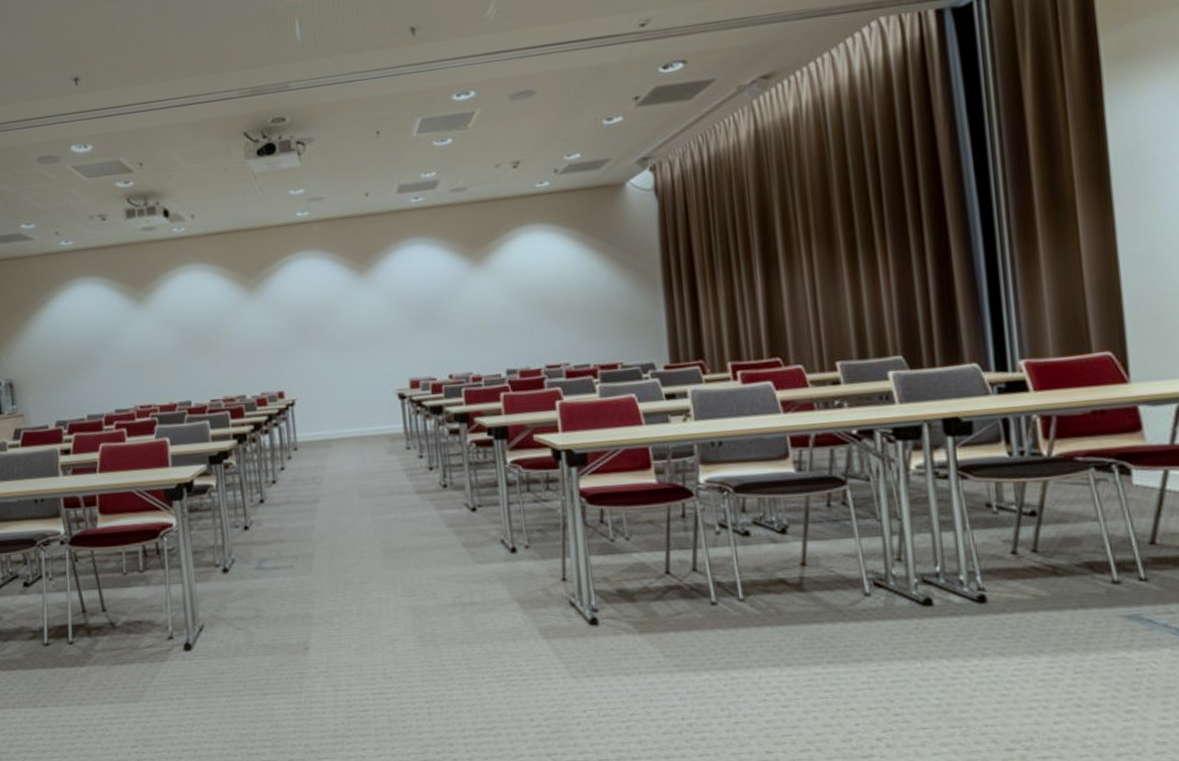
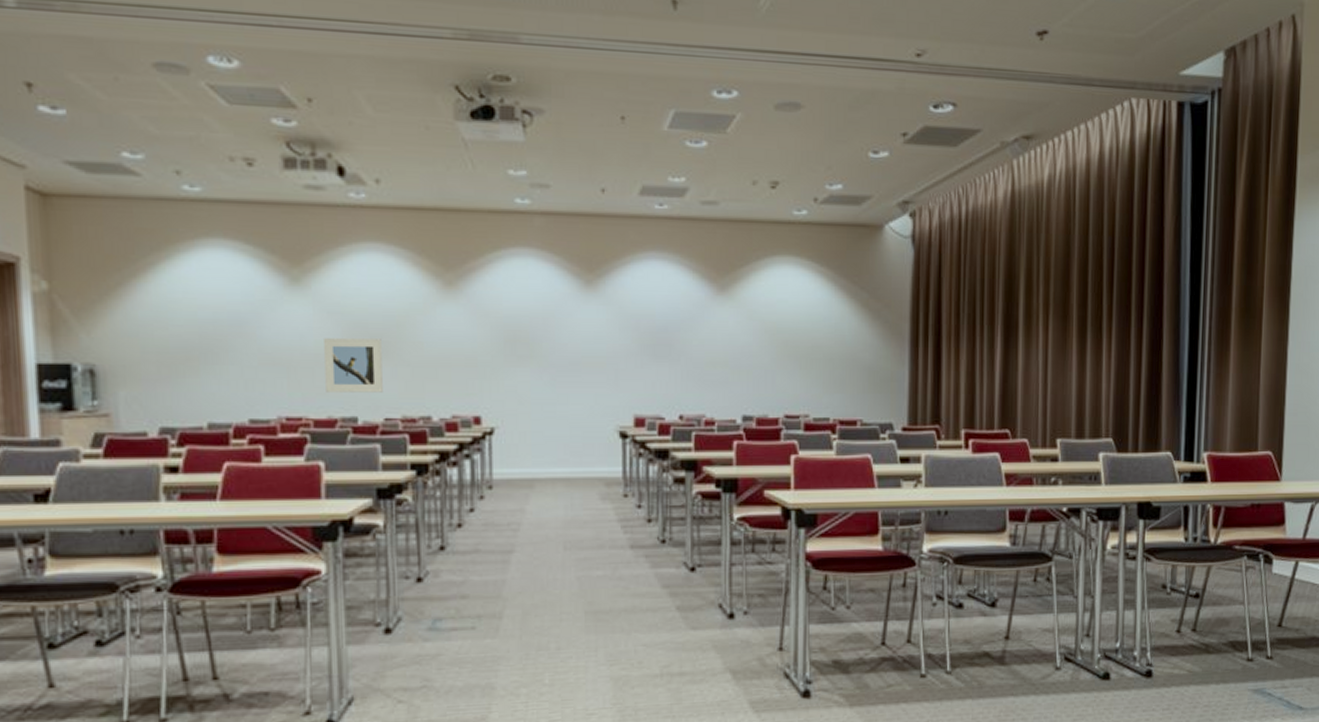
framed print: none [163,338,208,384] -> present [324,338,383,393]

